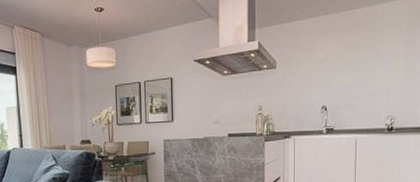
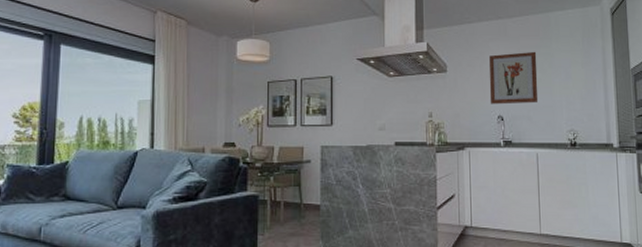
wall art: none [315,44,362,96] -> present [489,51,539,105]

